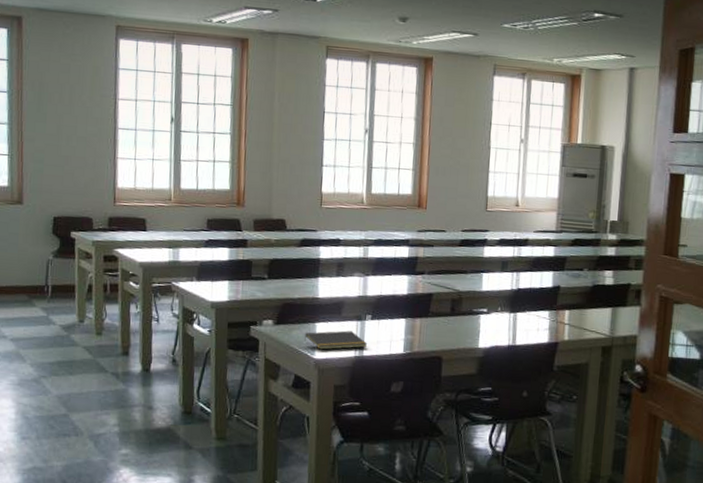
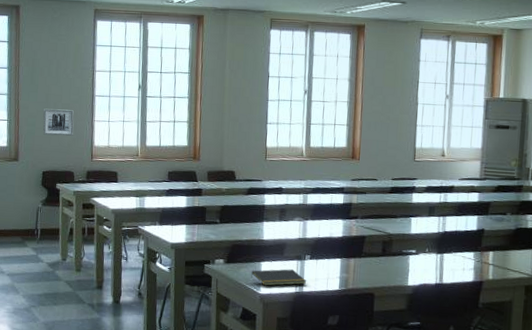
wall art: none [53,142,92,175] -> present [43,108,74,136]

